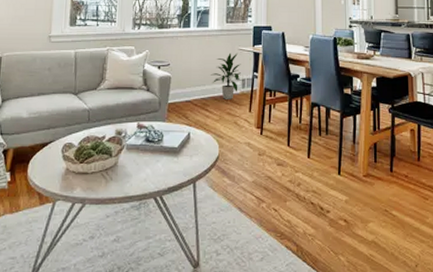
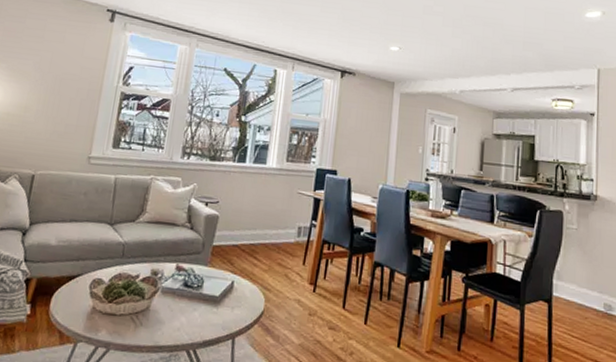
indoor plant: present [211,53,243,99] -> none [263,195,299,249]

